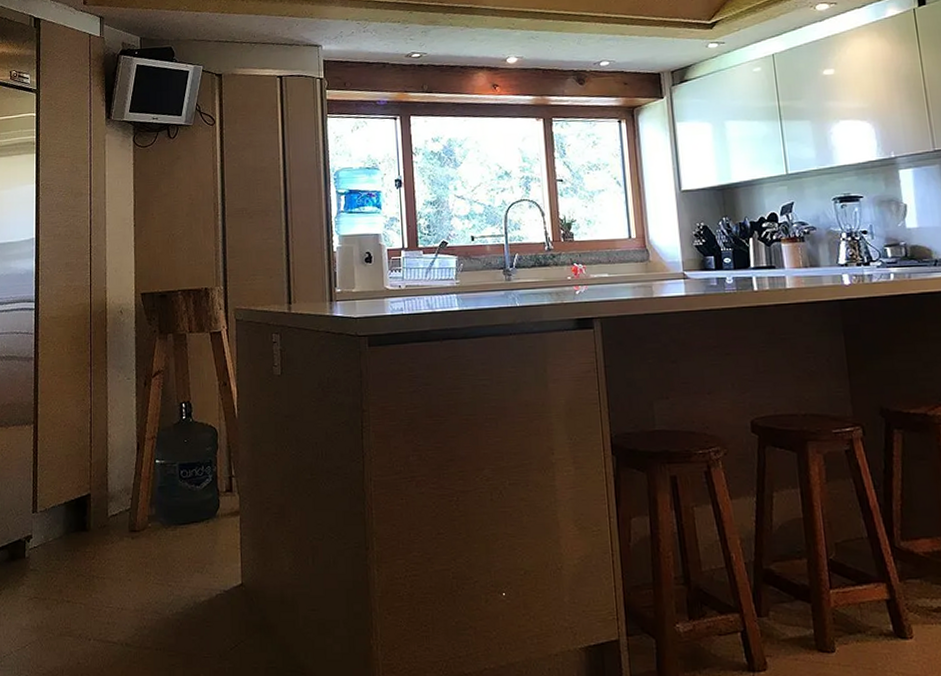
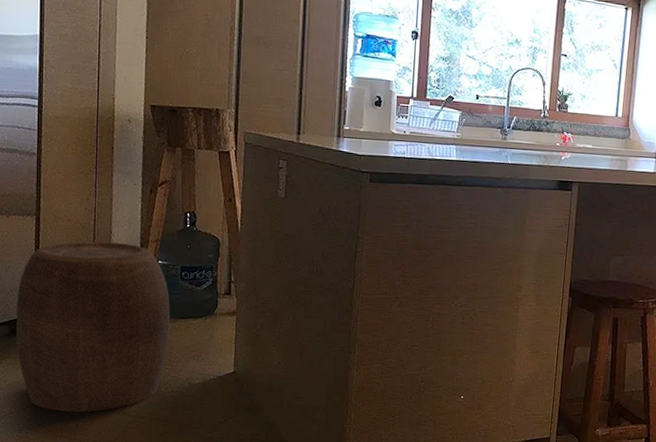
stool: none [16,444,171,648] -> present [16,241,170,413]

